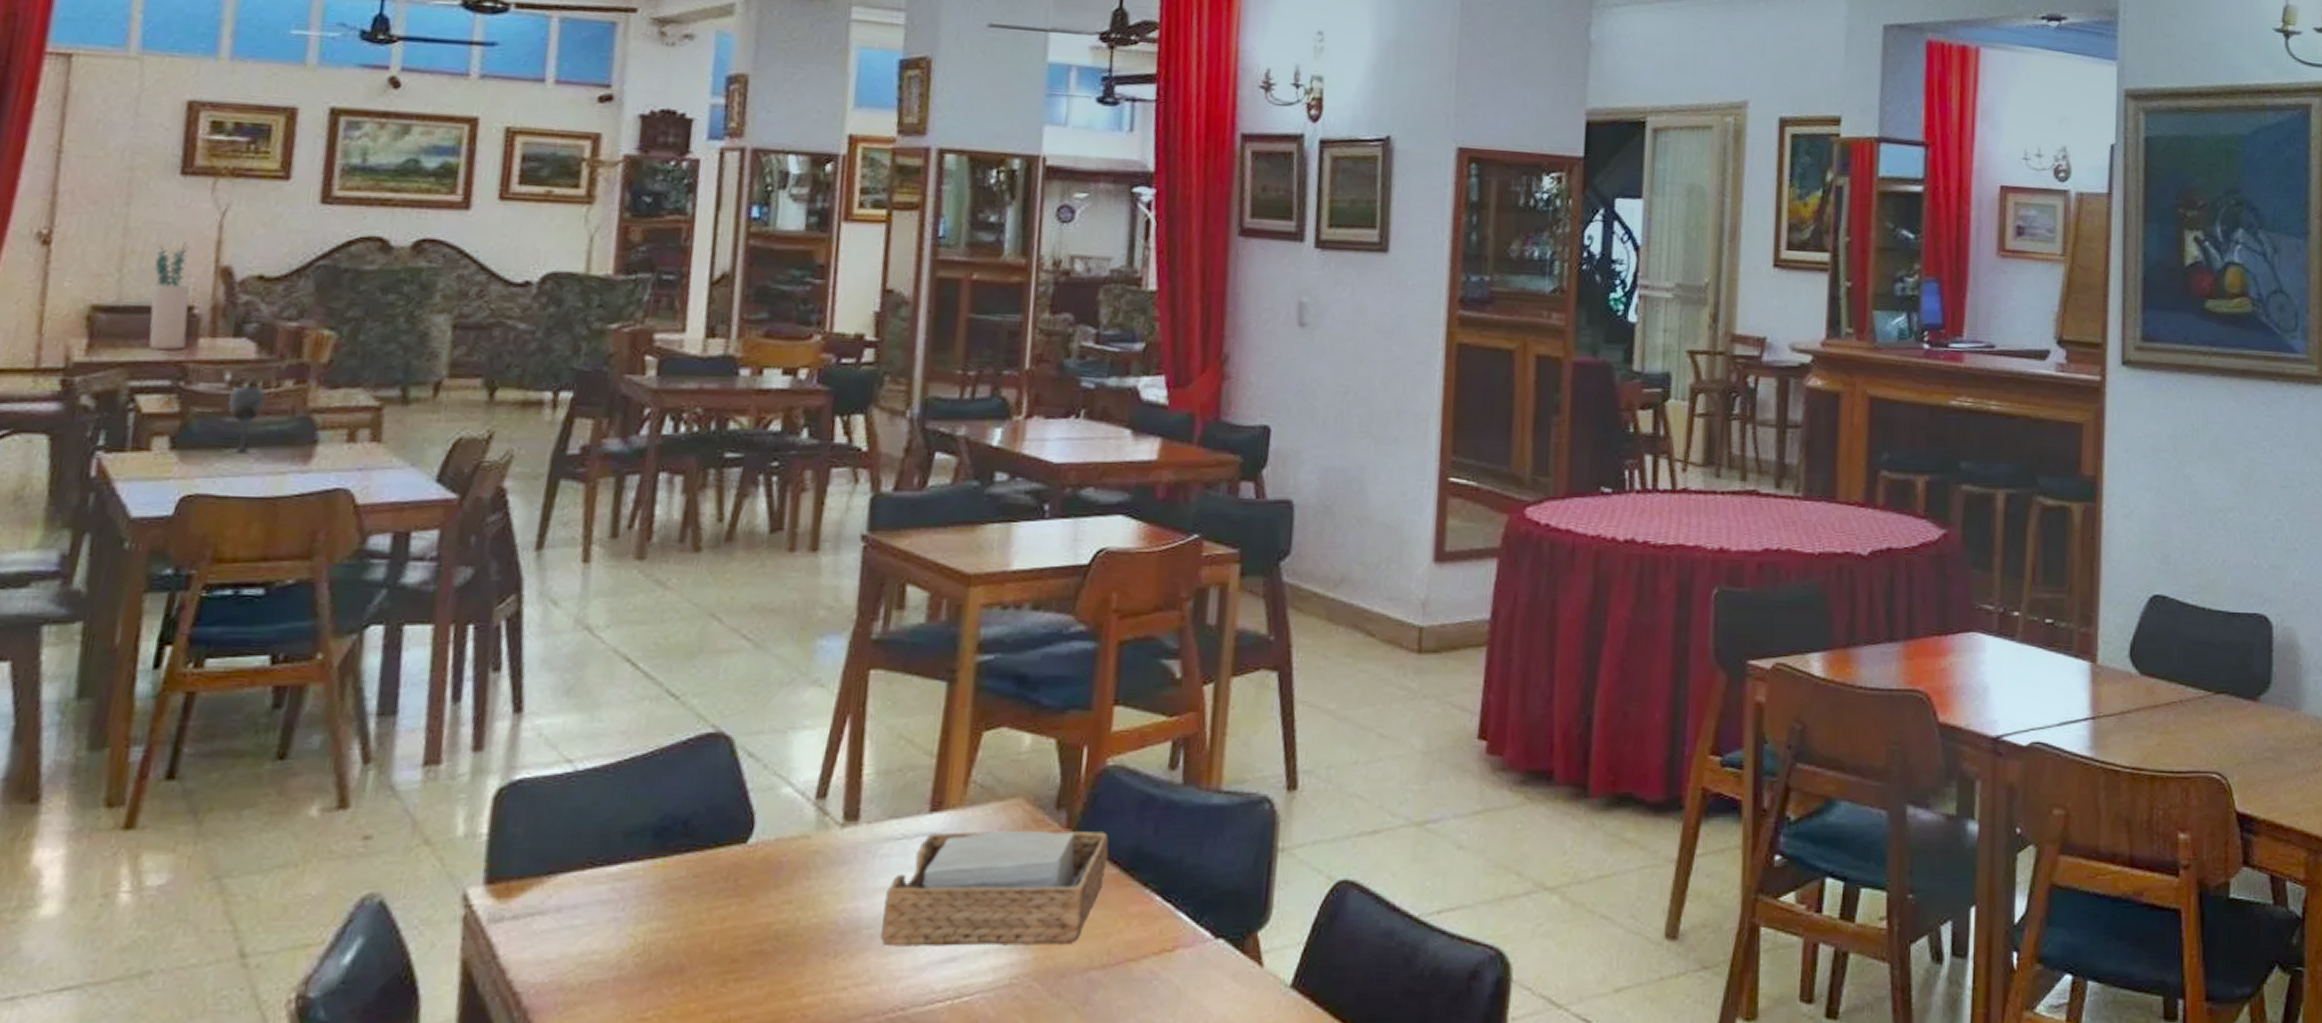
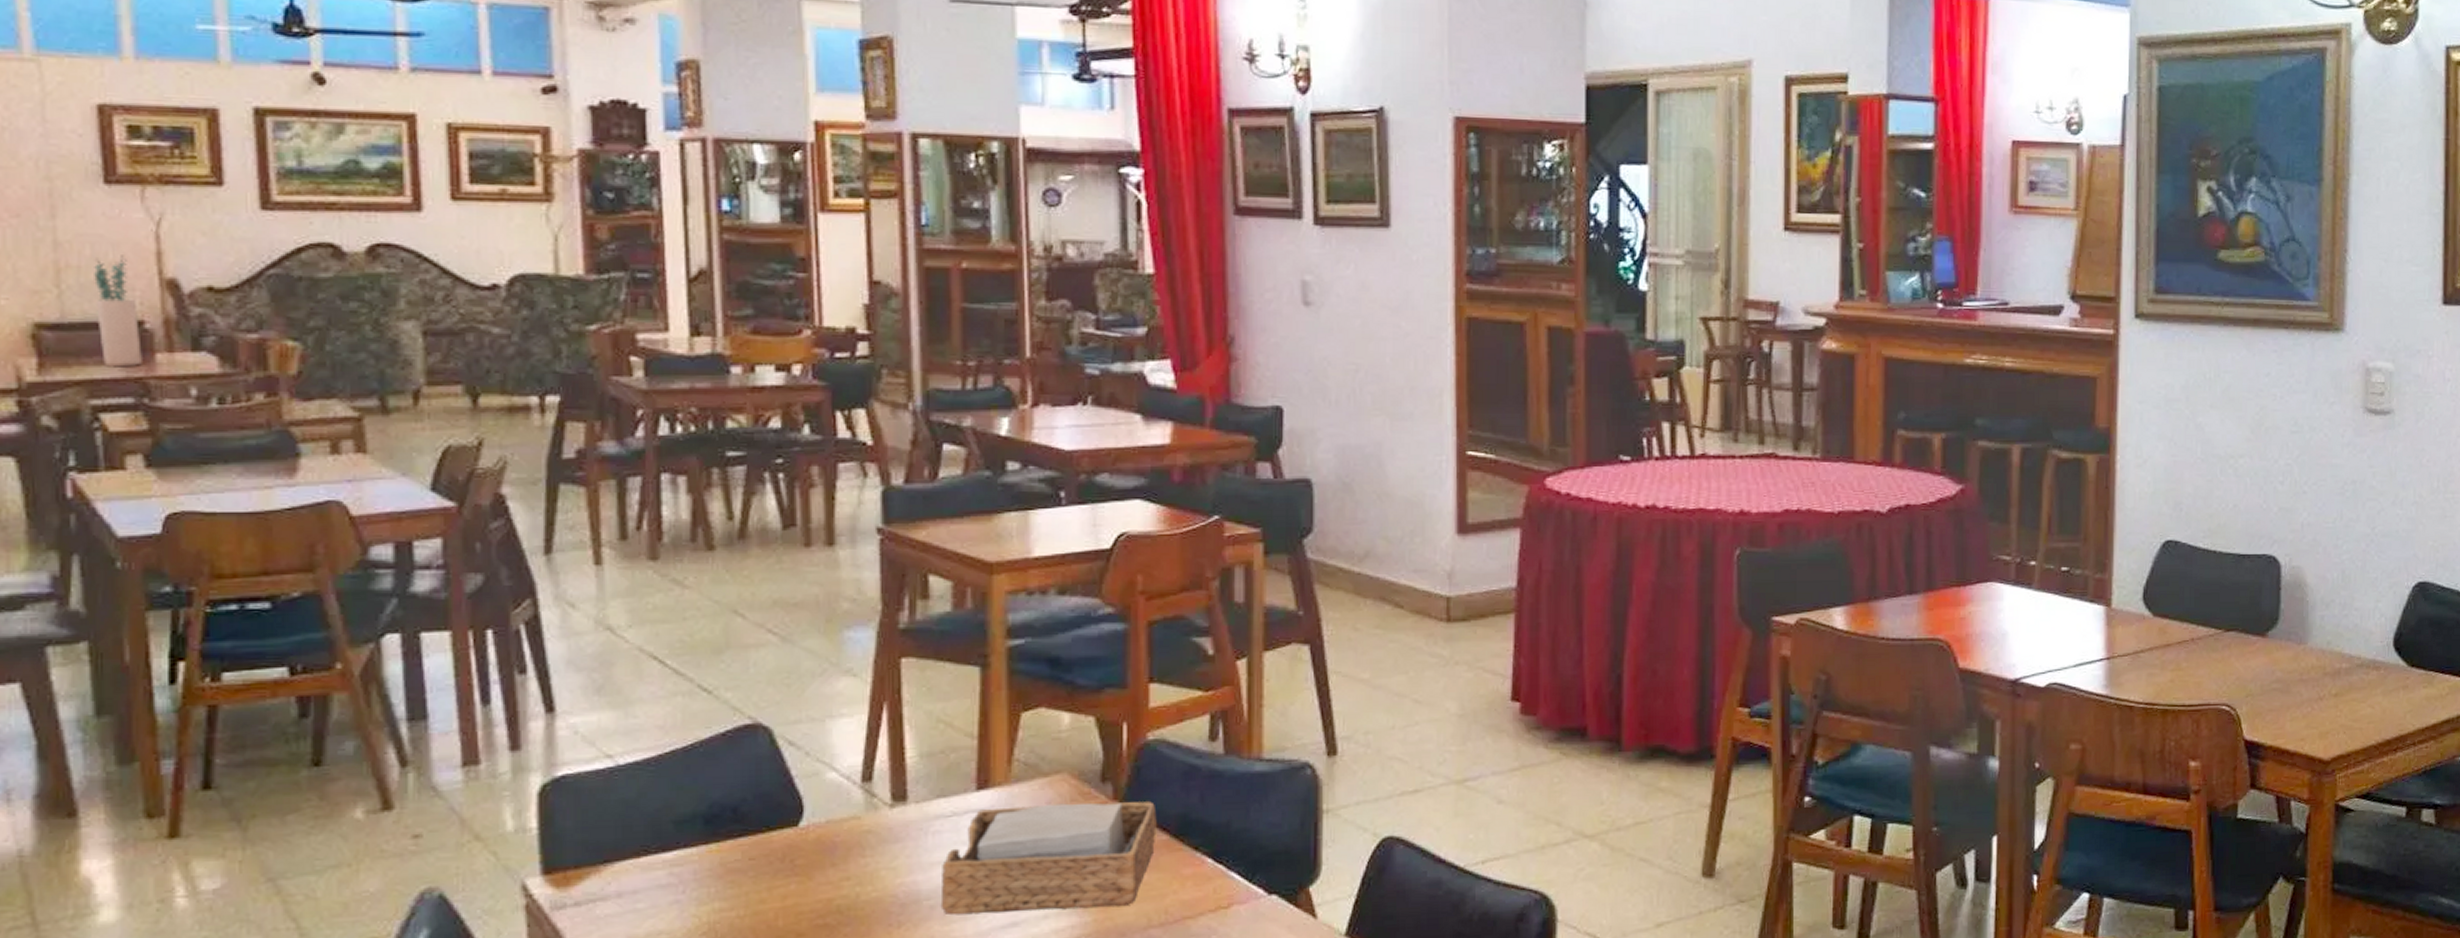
wine glass: present [224,384,266,456] -> none [199,399,238,471]

